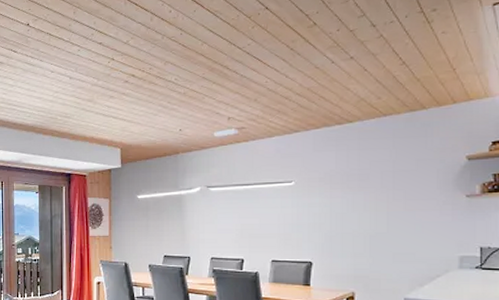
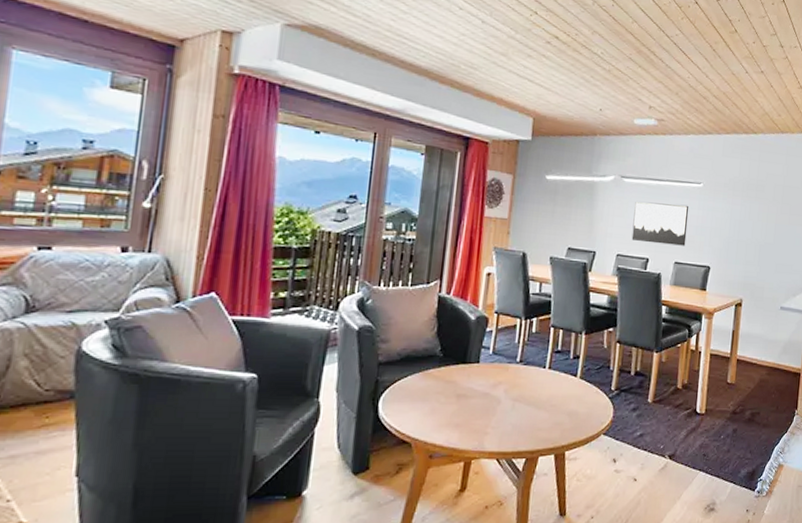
wall art: none [224,205,282,245] -> present [631,202,689,246]

